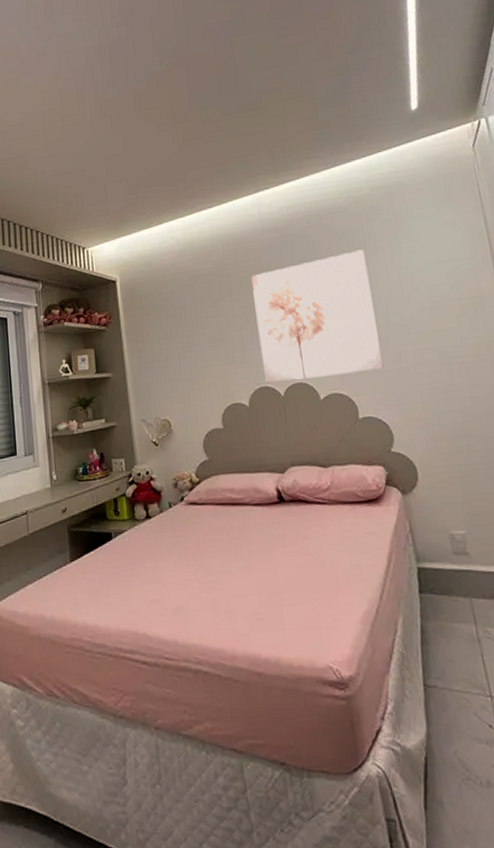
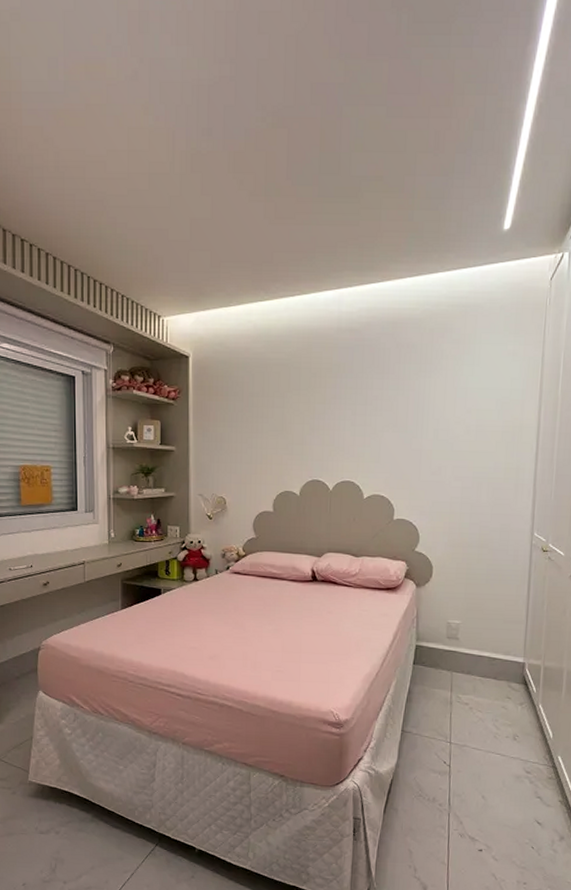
wall art: present [251,249,384,383] -> none [317,365,429,479]

